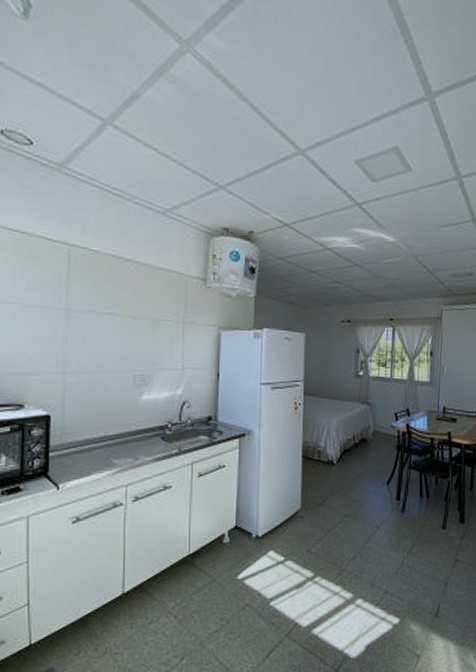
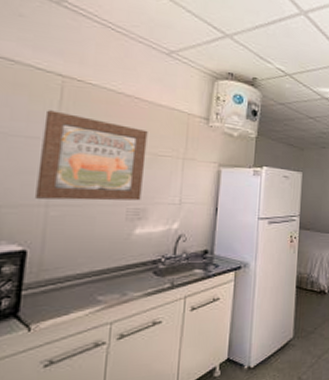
wall art: none [54,279,148,367] -> present [36,110,148,201]

